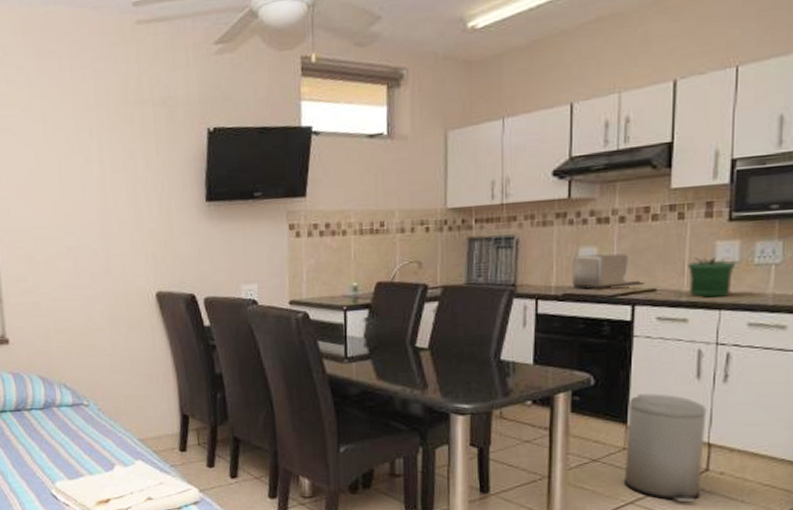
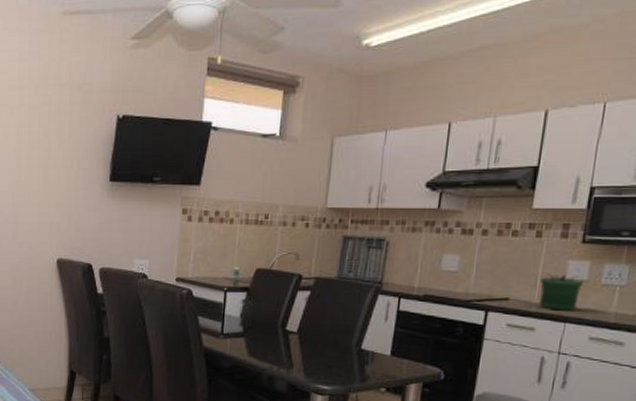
toaster: present [572,251,647,290] -> none [433,261,501,295]

